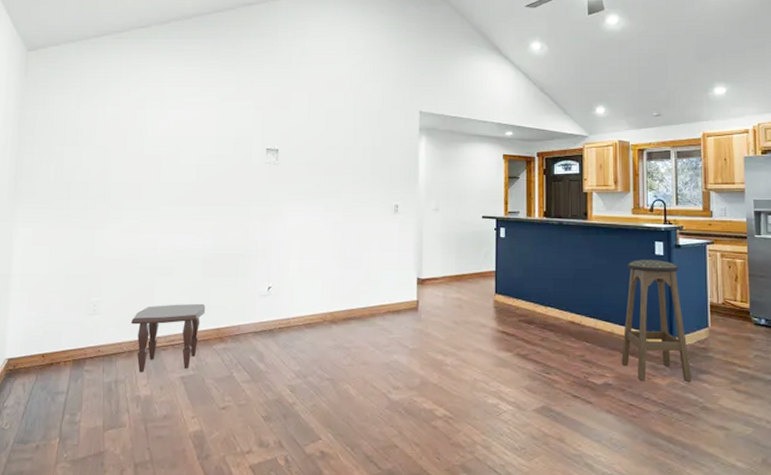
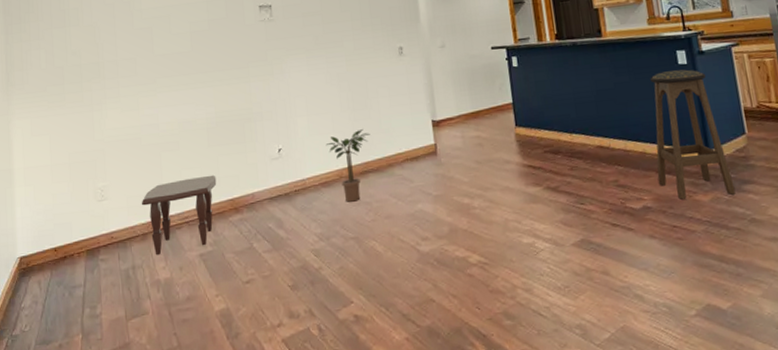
potted plant: none [313,278,357,345] -> present [325,129,370,202]

